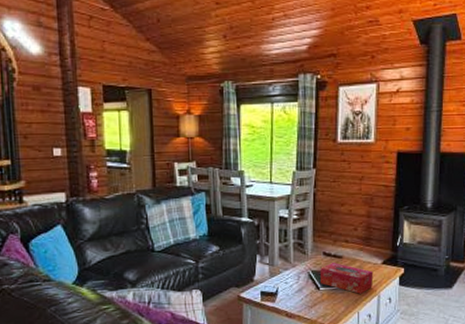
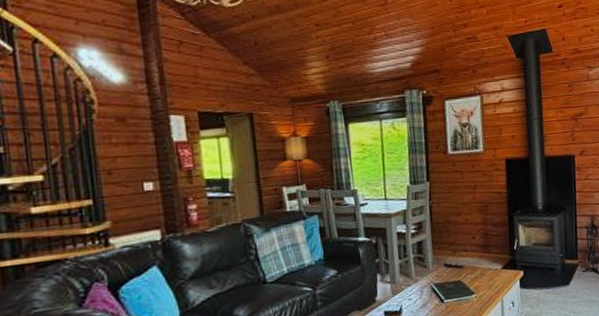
tissue box: present [320,263,374,294] -> none [443,273,495,302]

